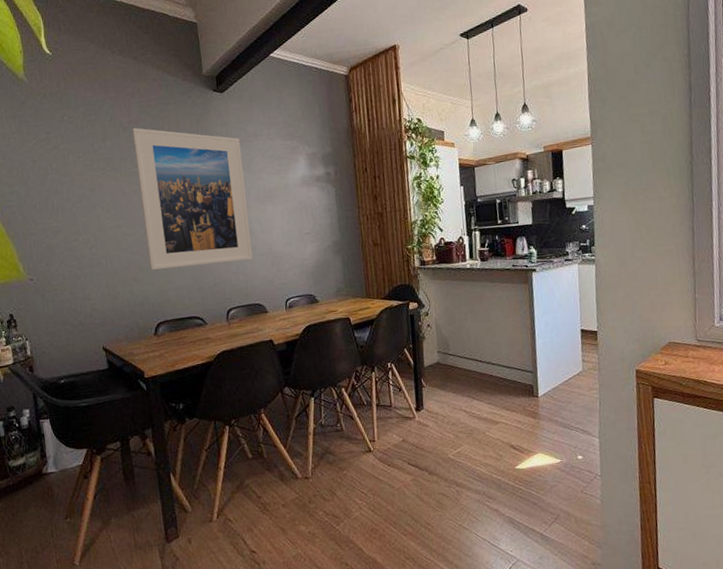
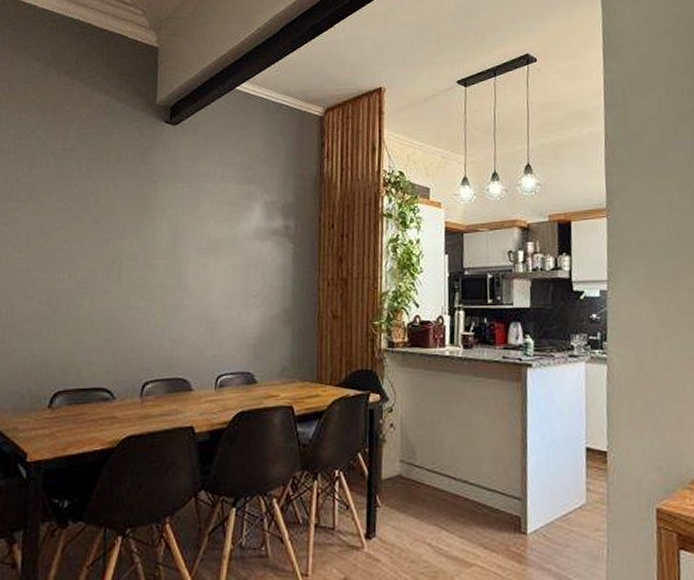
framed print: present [132,127,253,270] -> none [57,156,188,325]

